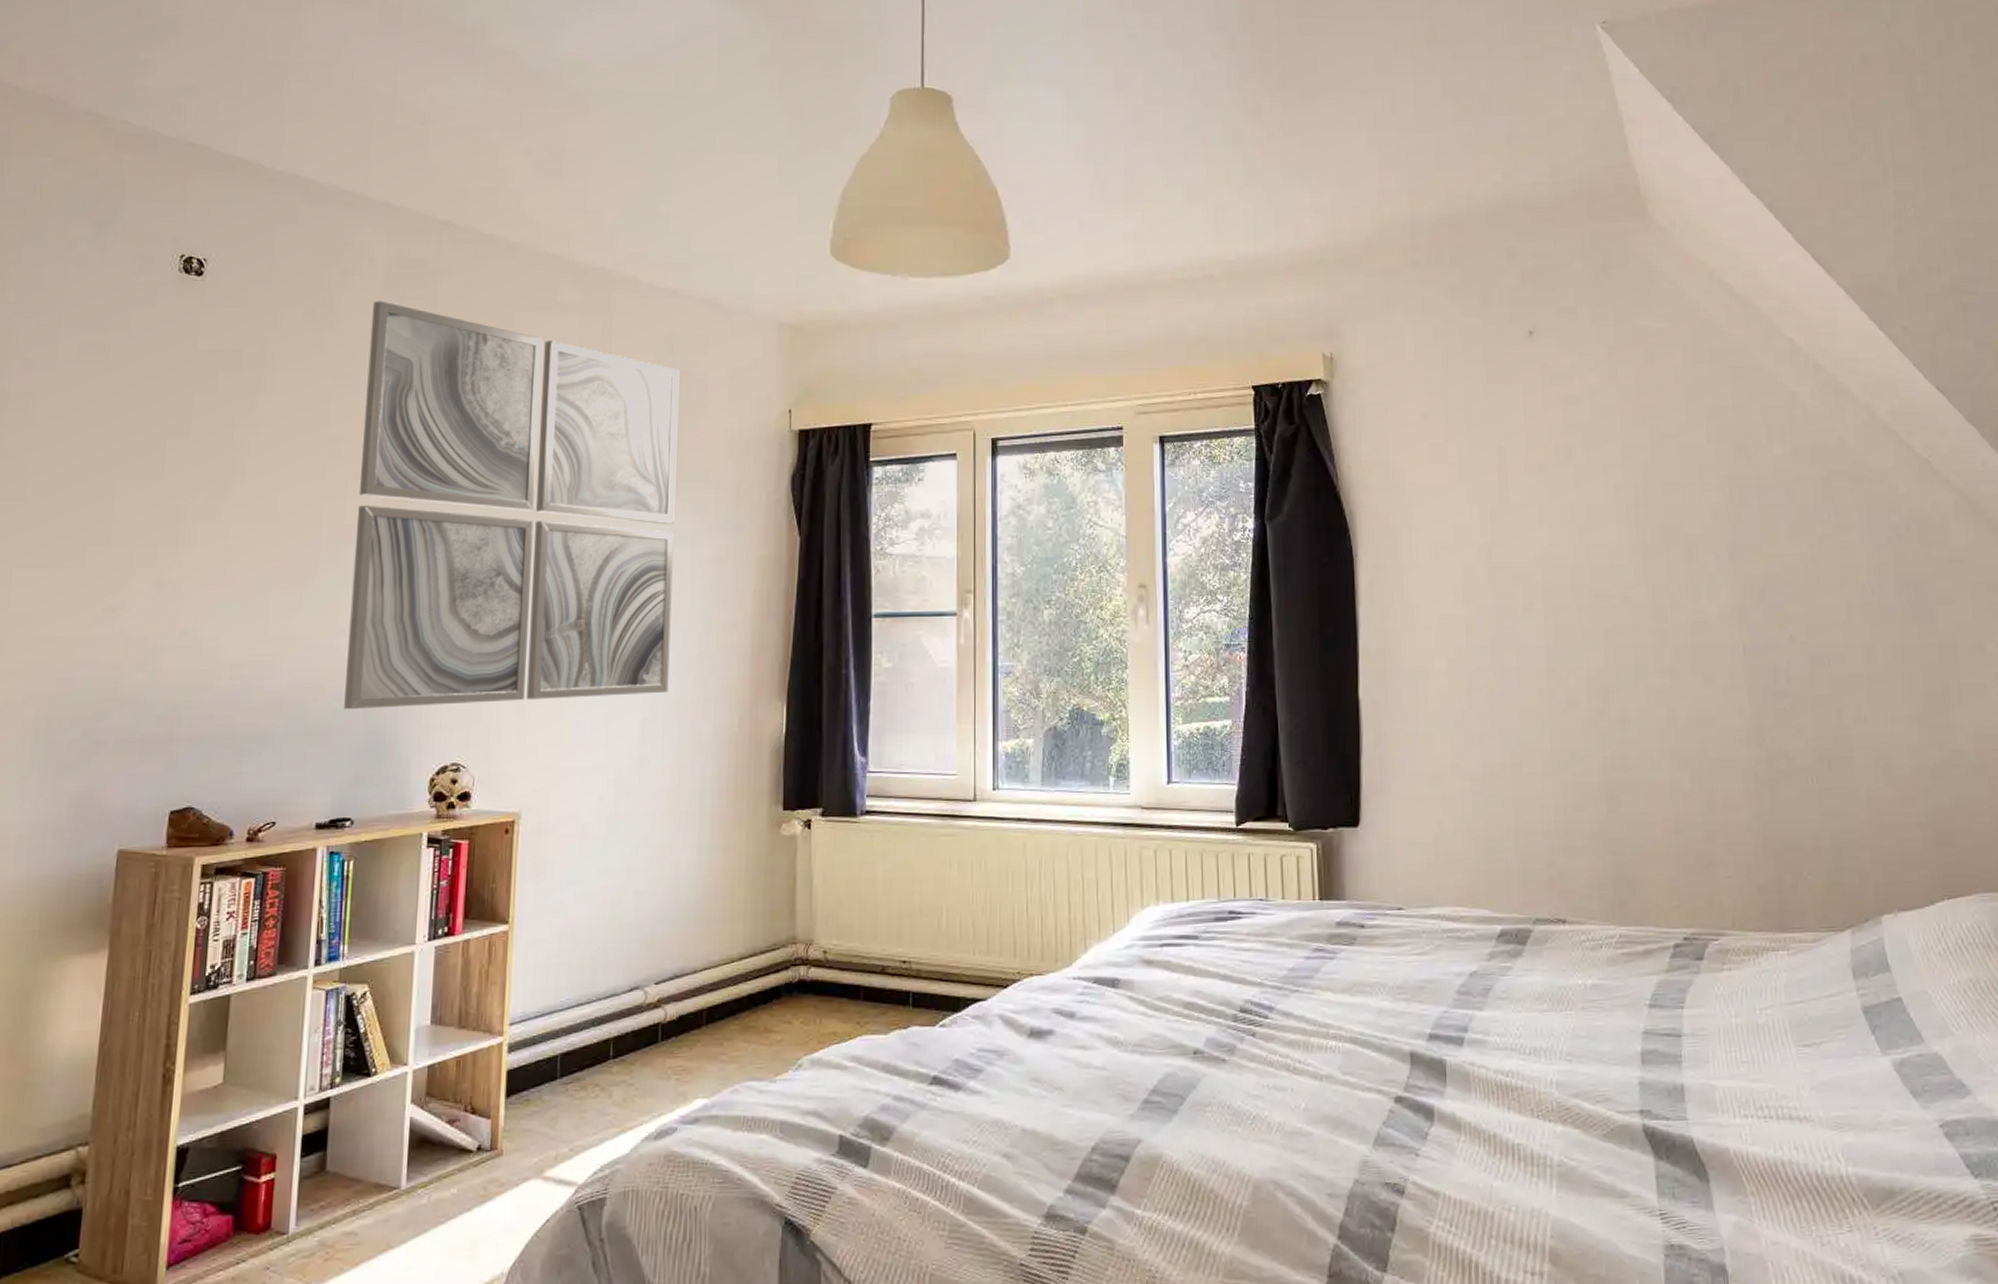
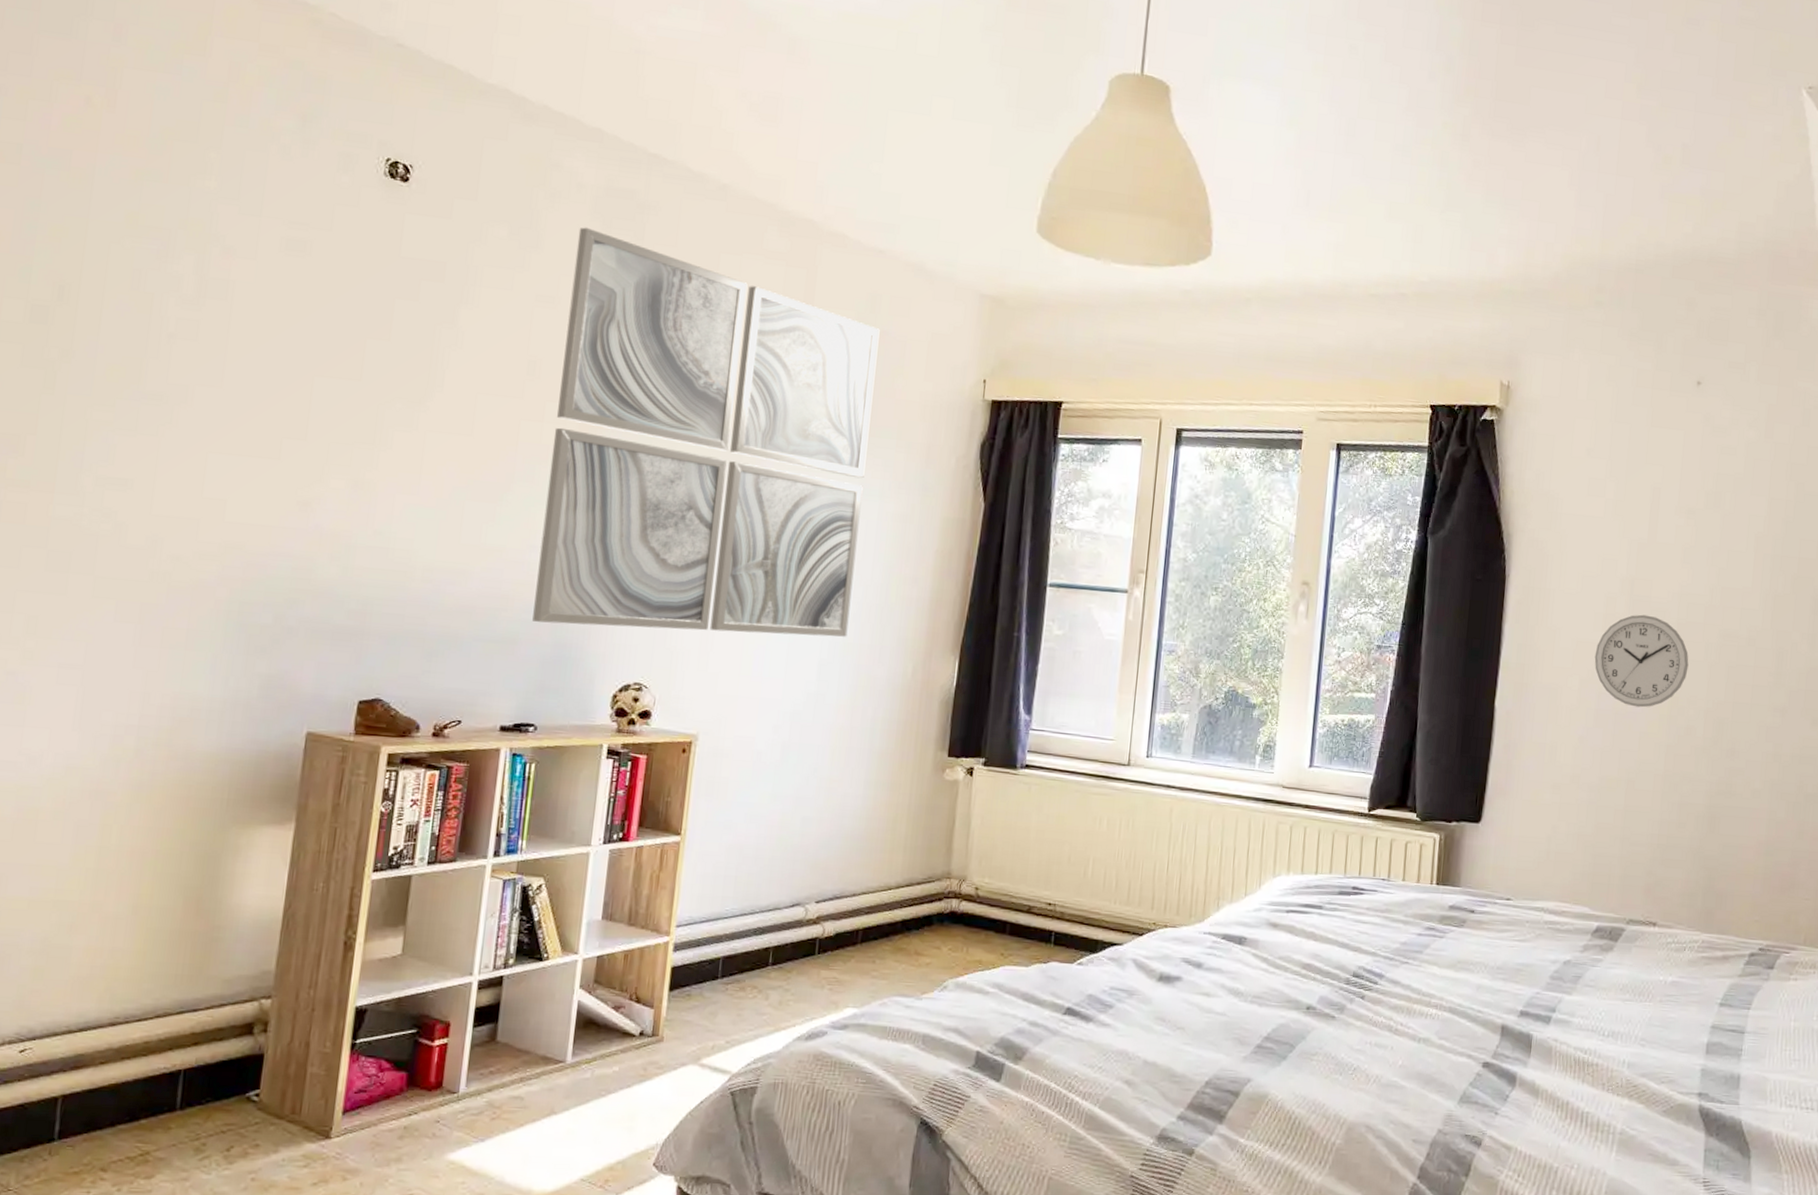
wall clock: none [1459,582,1562,683] -> present [1594,614,1689,708]

